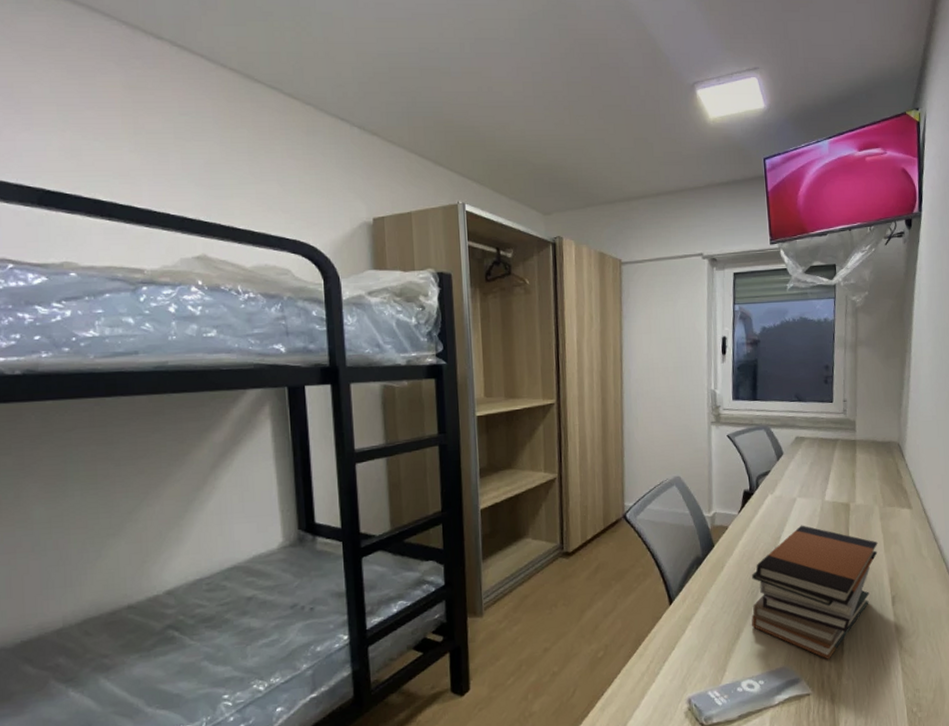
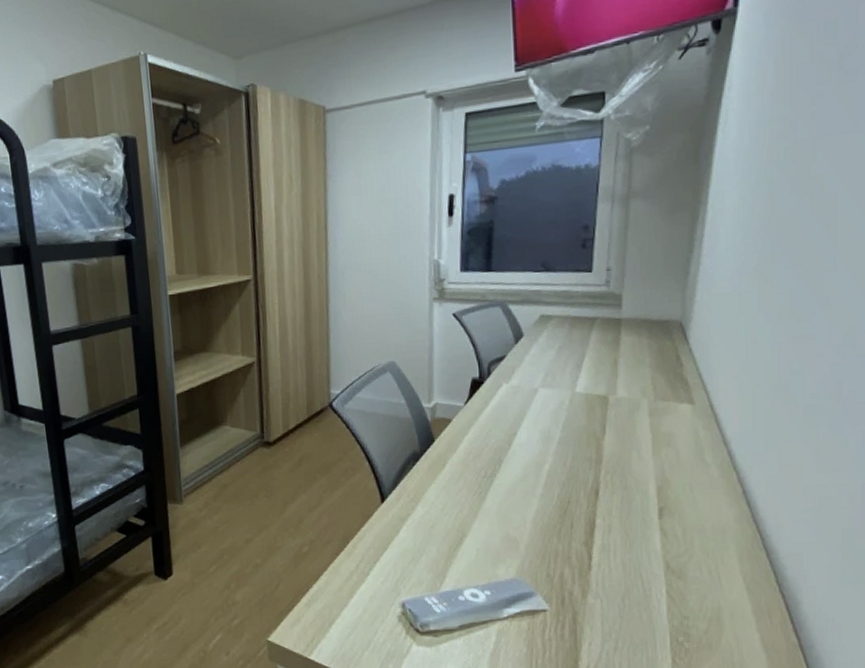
book stack: present [751,525,878,660] -> none [477,420,644,575]

